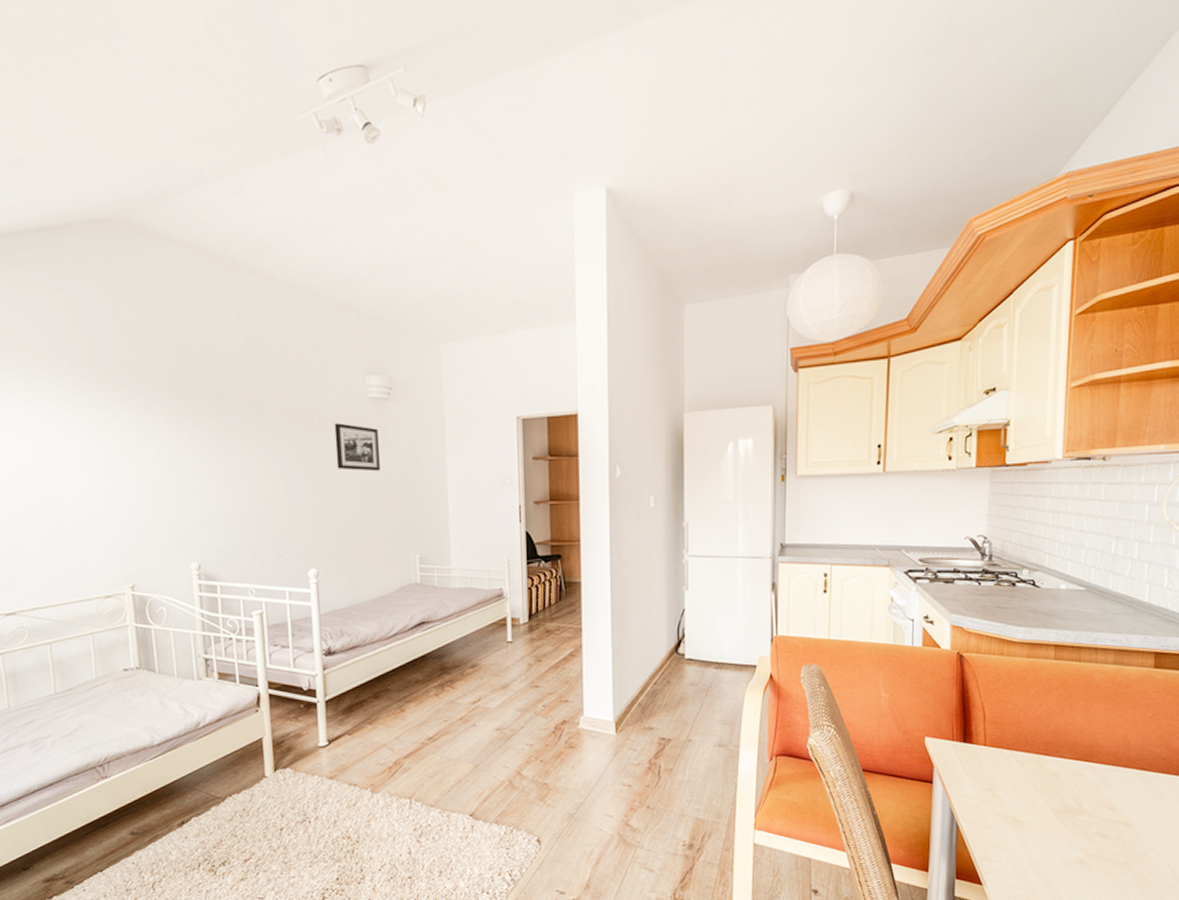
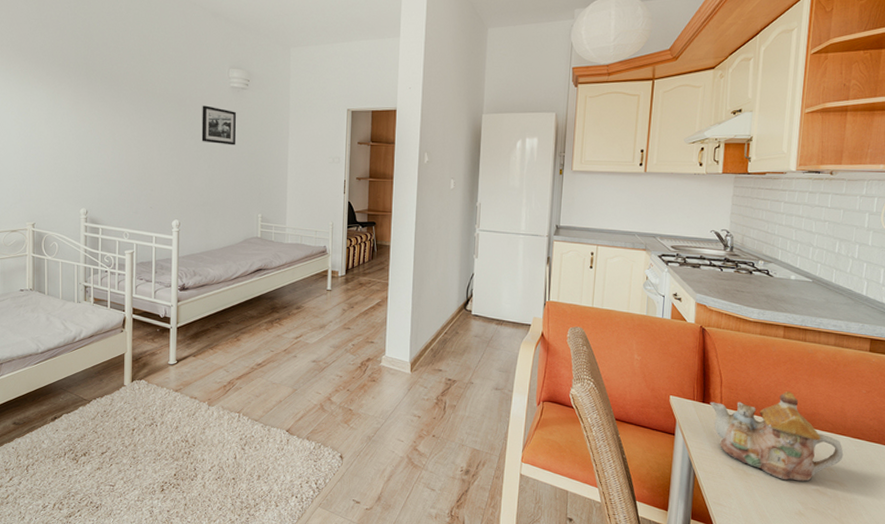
teapot: none [972,721,1128,825] -> present [710,391,844,482]

